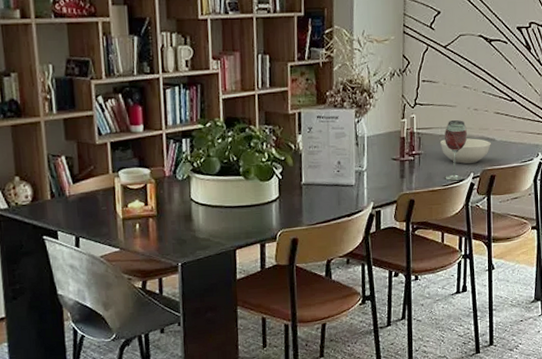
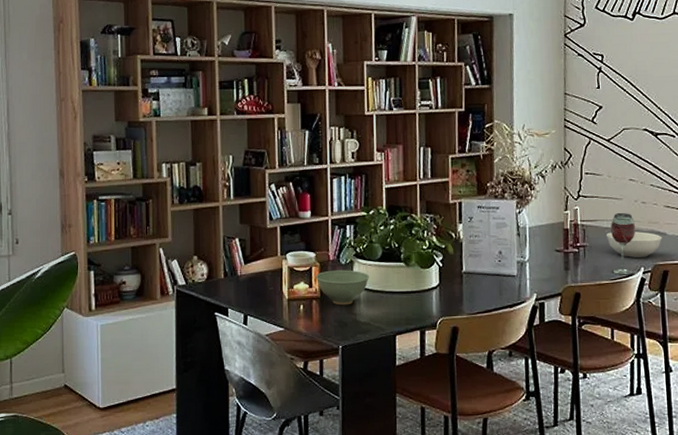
bowl: none [151,185,208,223] -> present [315,270,370,306]

